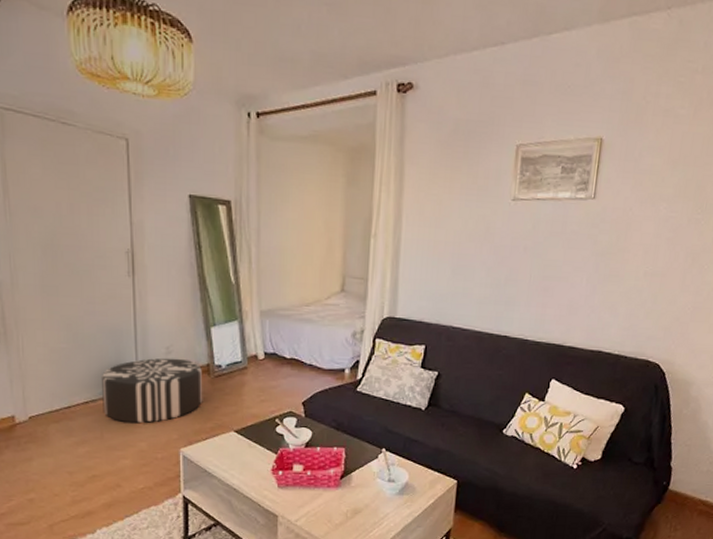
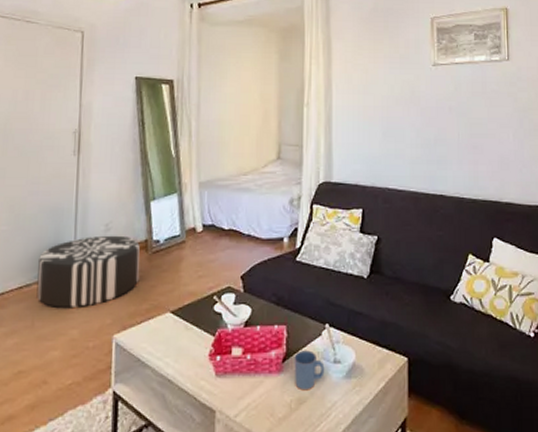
mug: none [351,470,380,503] -> present [294,350,325,391]

